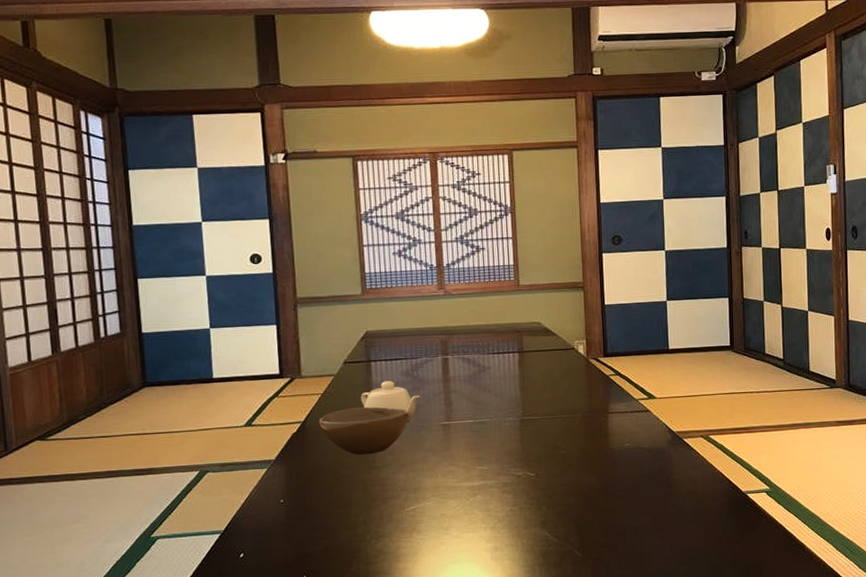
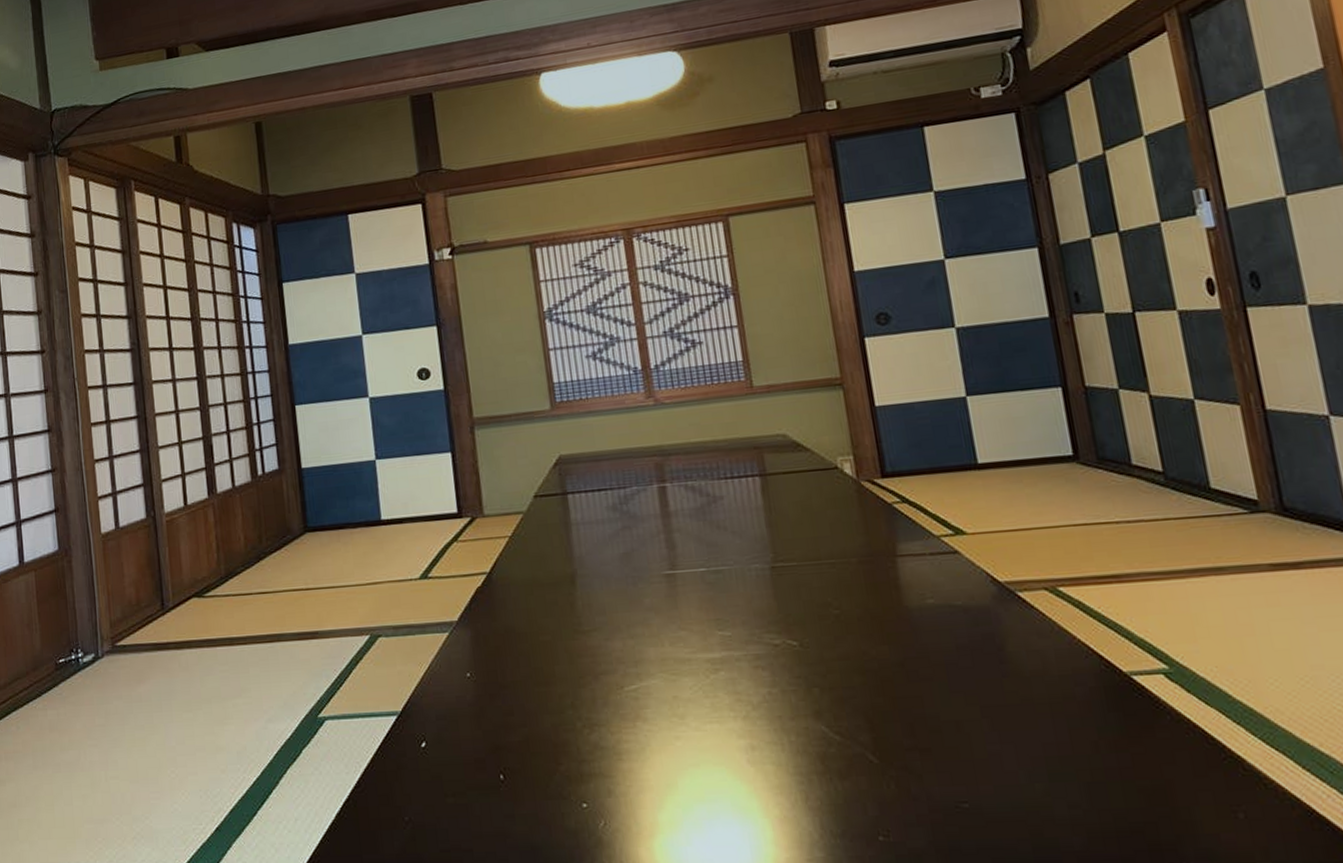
soup bowl: present [319,406,409,455] -> none [508,552,621,616]
teapot: present [360,380,420,424] -> none [557,518,634,574]

